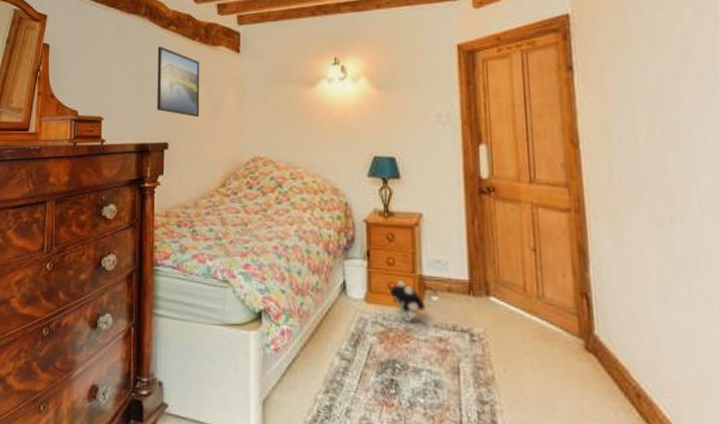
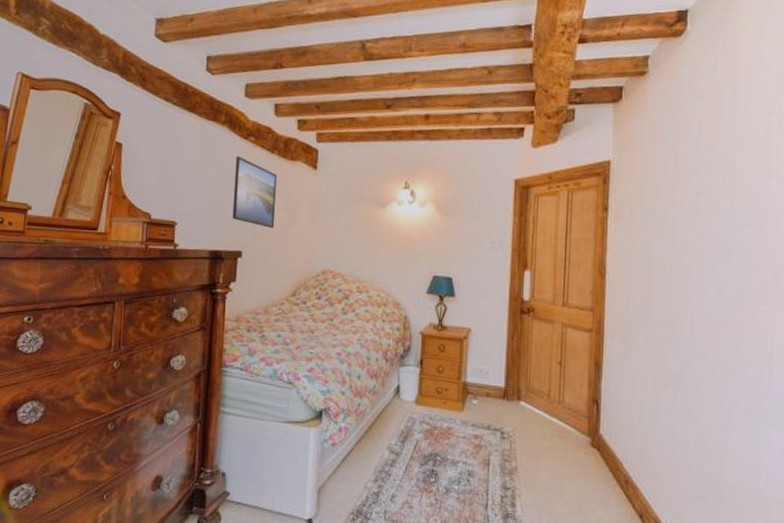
plush toy: present [390,280,425,323] -> none [437,385,466,422]

